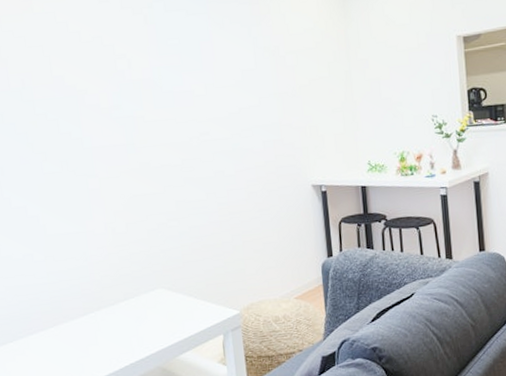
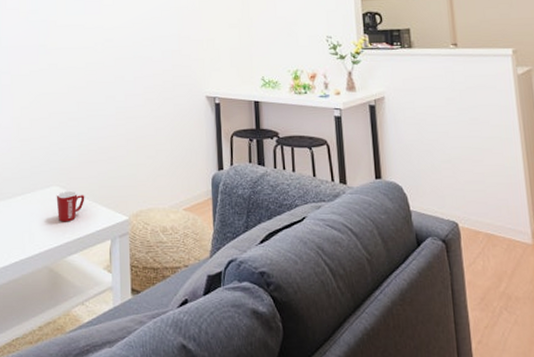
mug: none [162,291,193,323] -> present [56,190,85,222]

